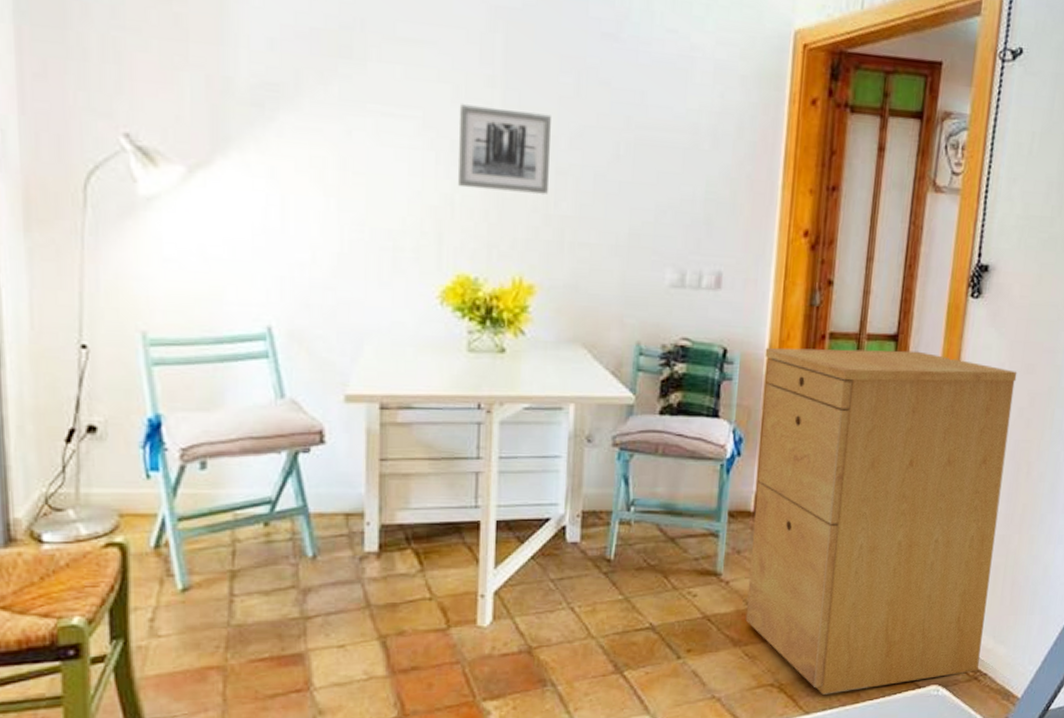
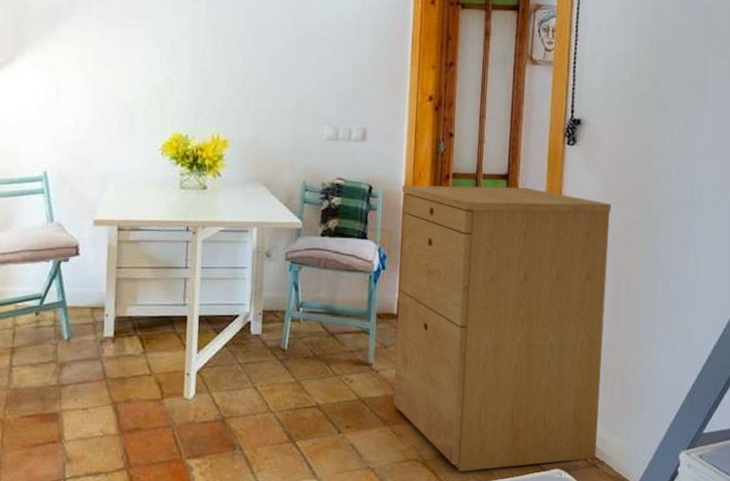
wall art: present [457,104,551,194] -> none [174,15,240,75]

